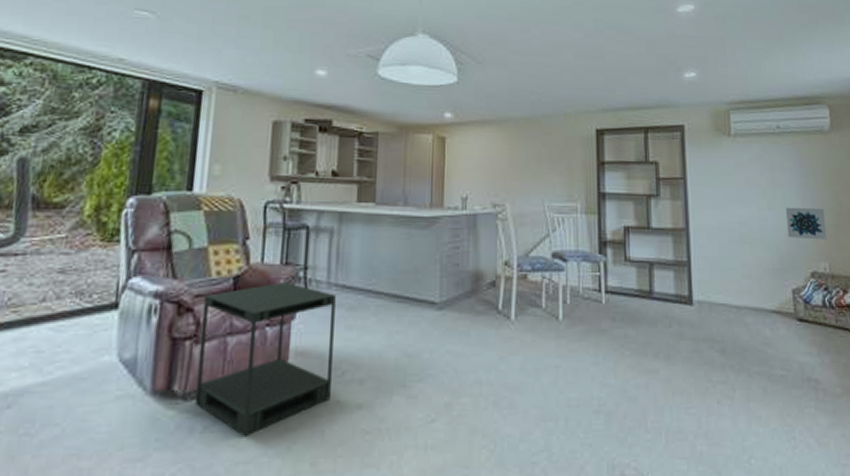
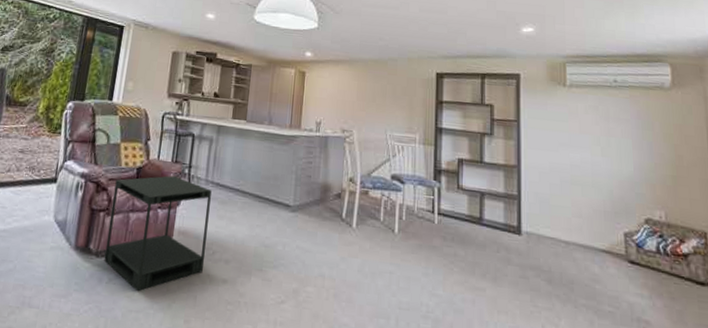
wall art: present [785,207,827,240] -> none [620,155,664,190]

